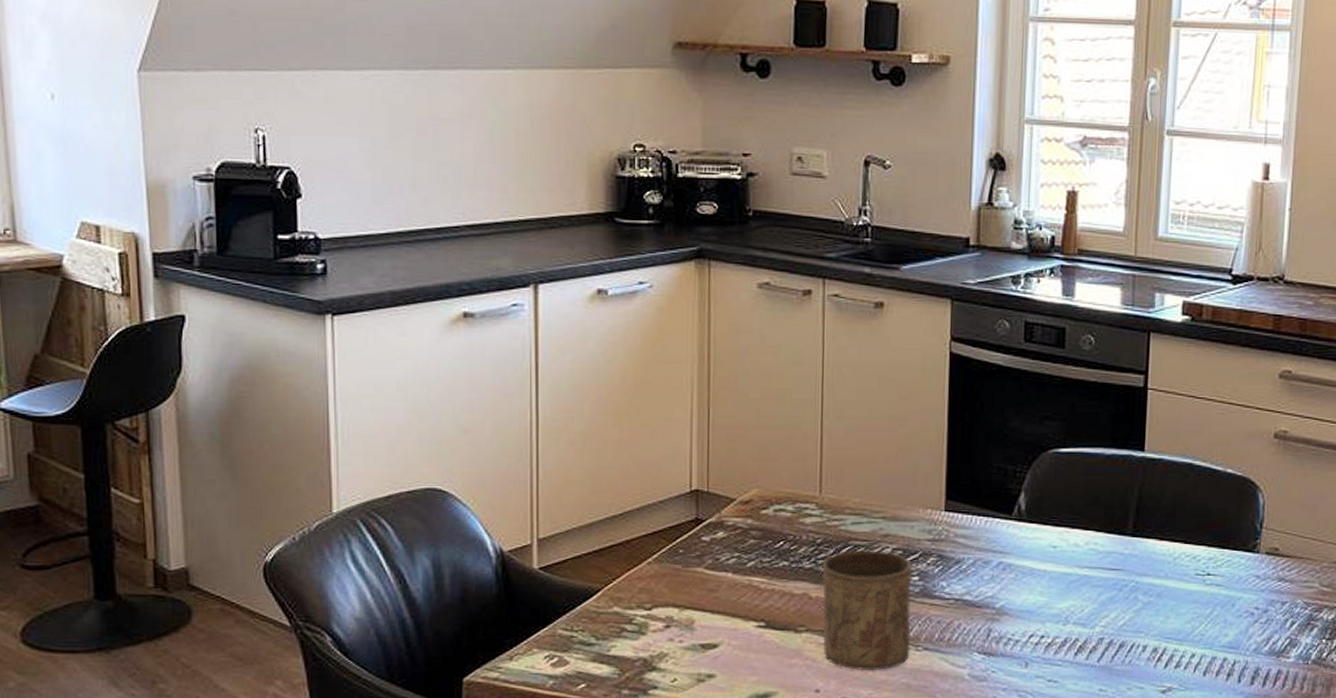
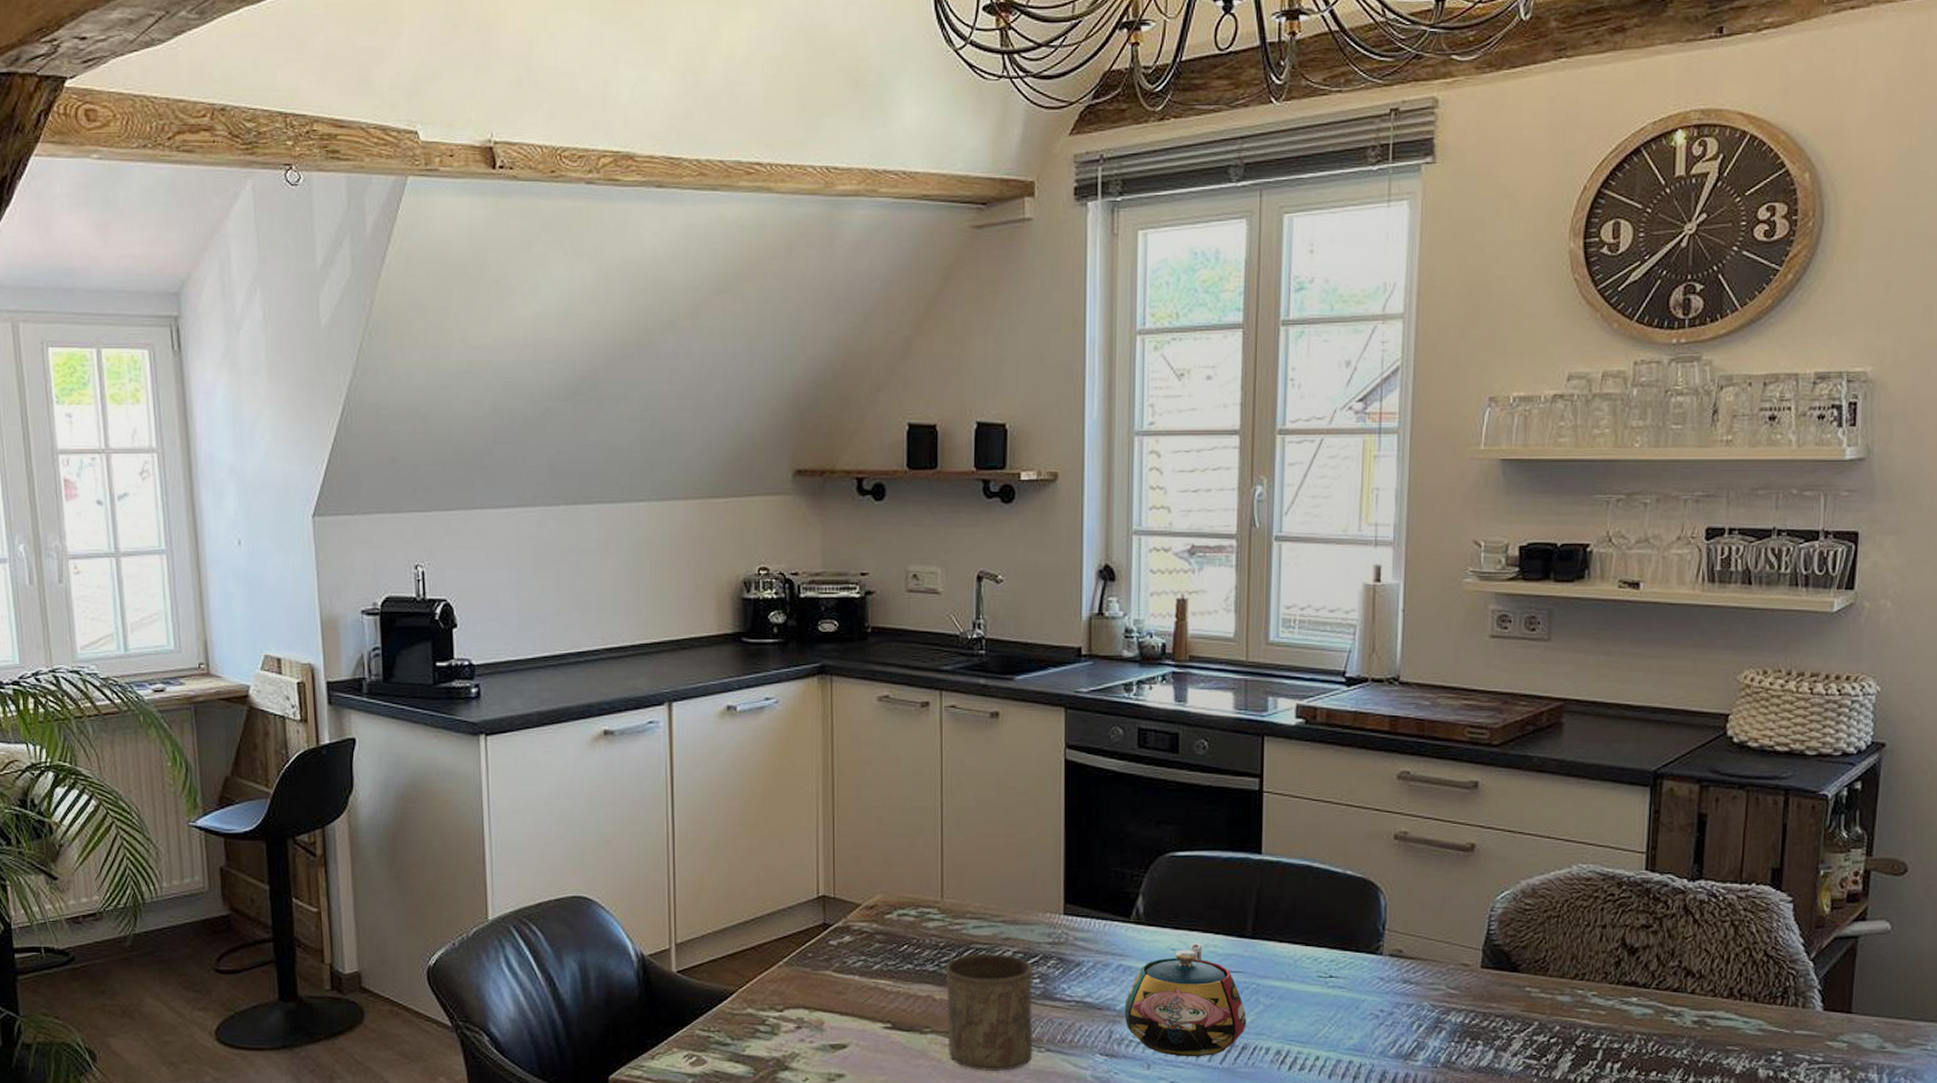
teapot: none [1003,539,1125,655] -> present [1124,942,1247,1057]

